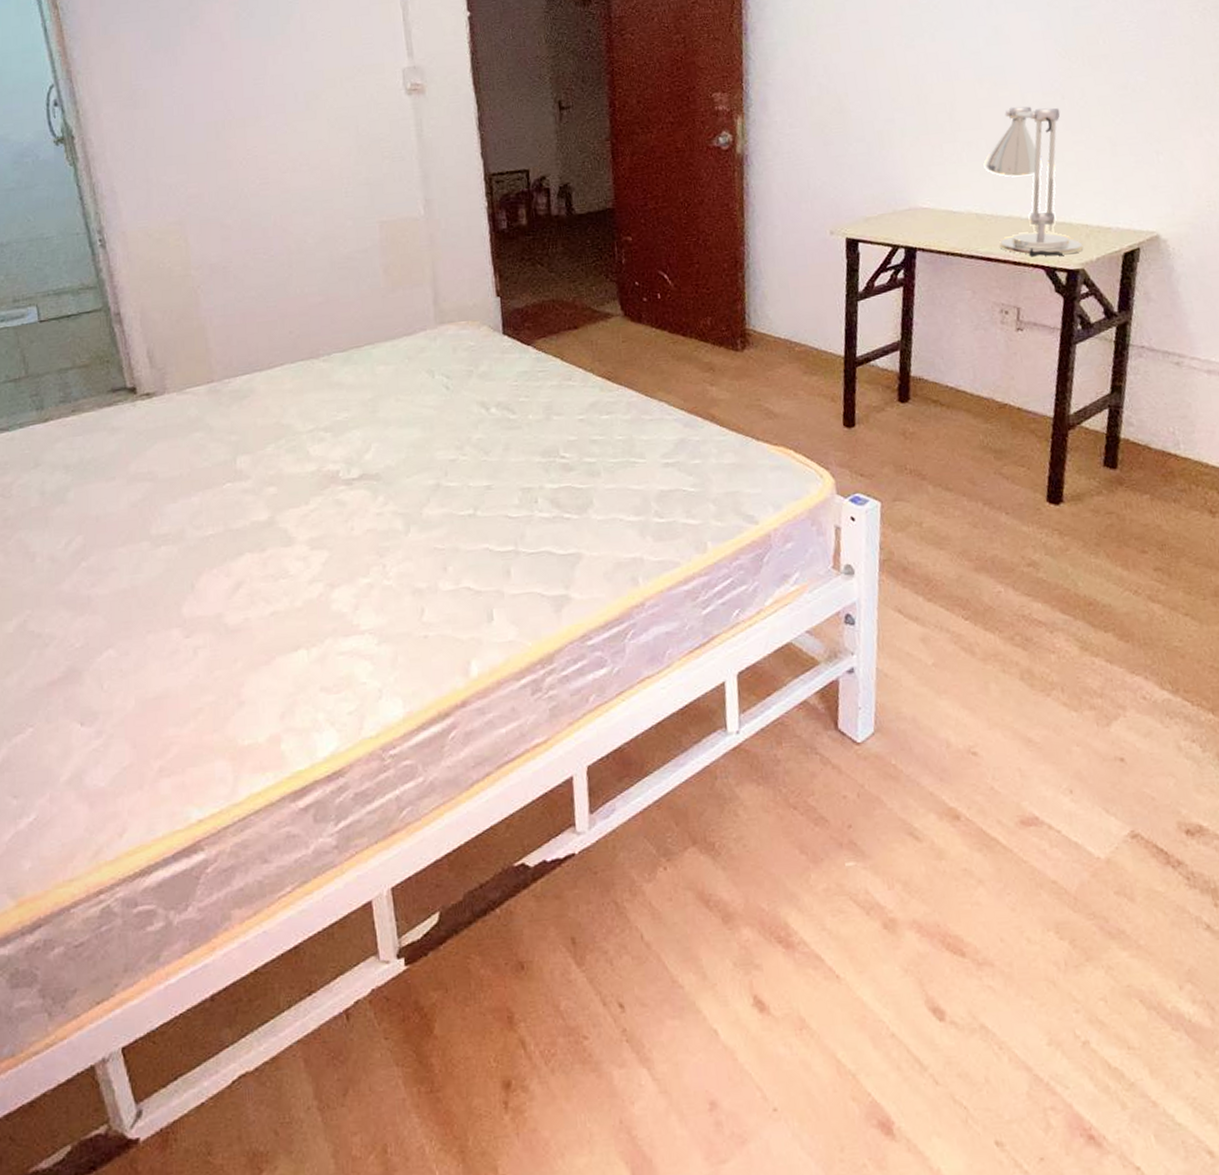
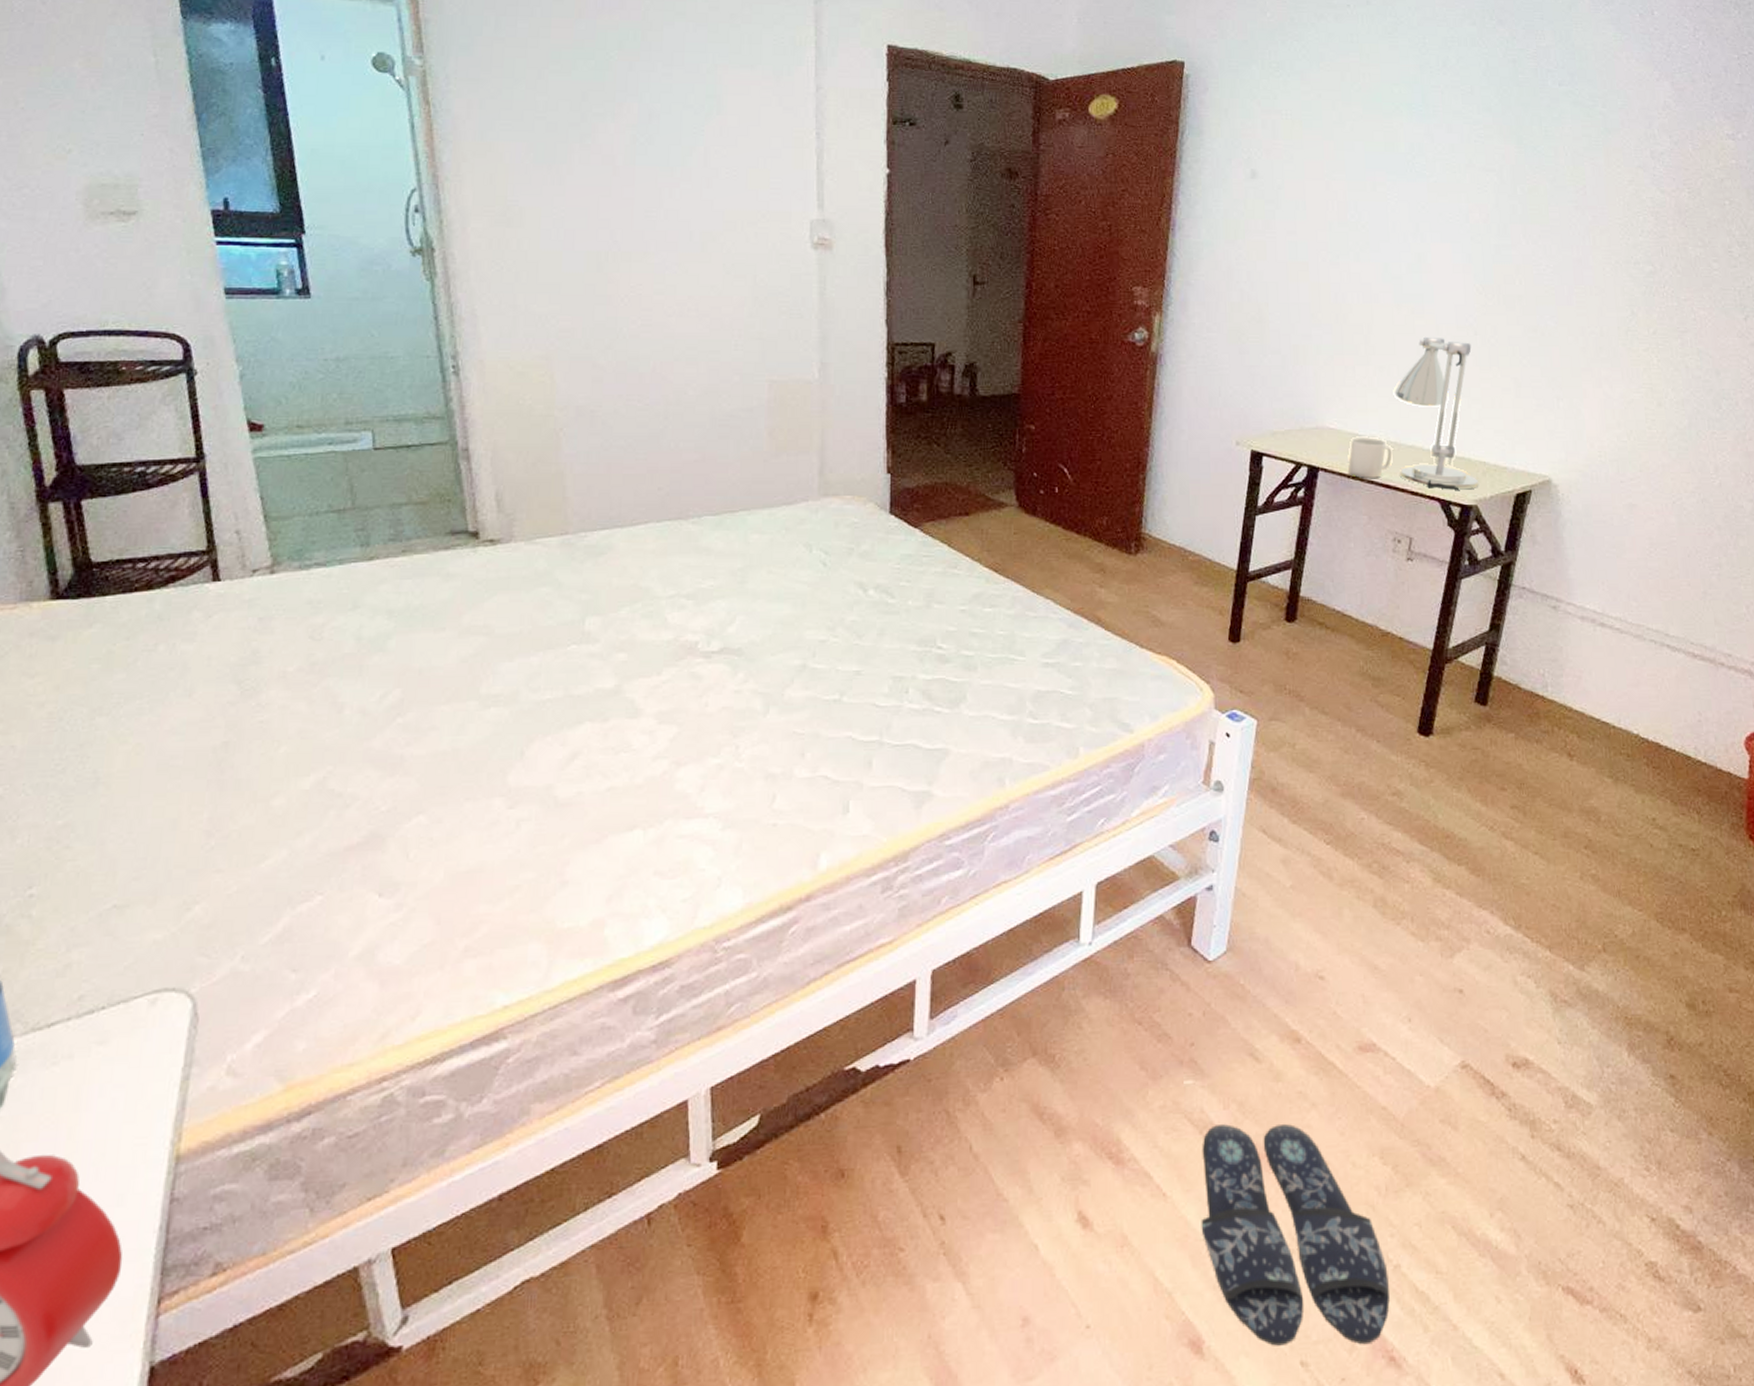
slippers: none [871,902,1082,1126] -> present [1201,1124,1390,1346]
mug: none [945,213,991,254] -> present [1348,438,1393,478]

